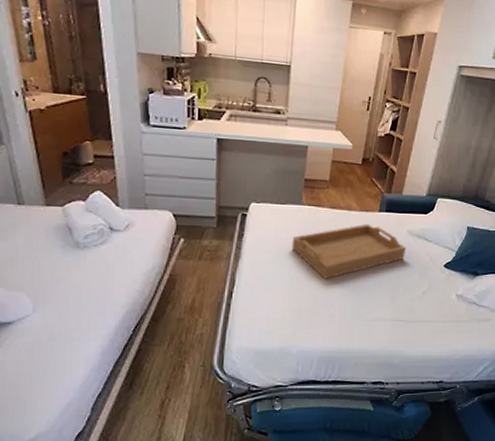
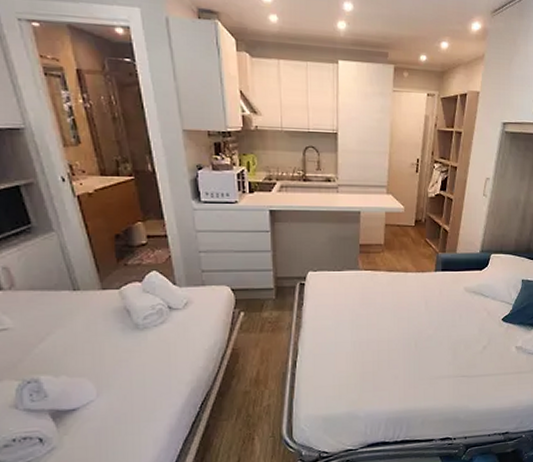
serving tray: present [291,223,406,279] -> none [351,284,464,341]

